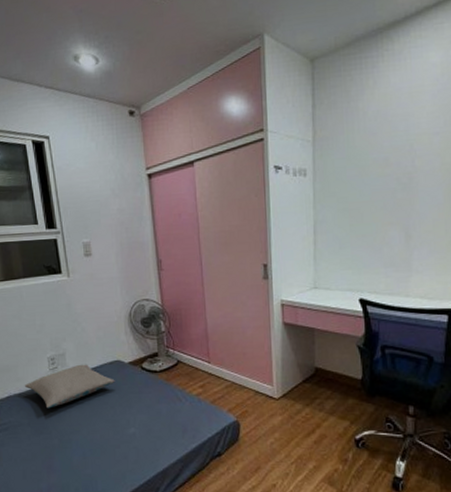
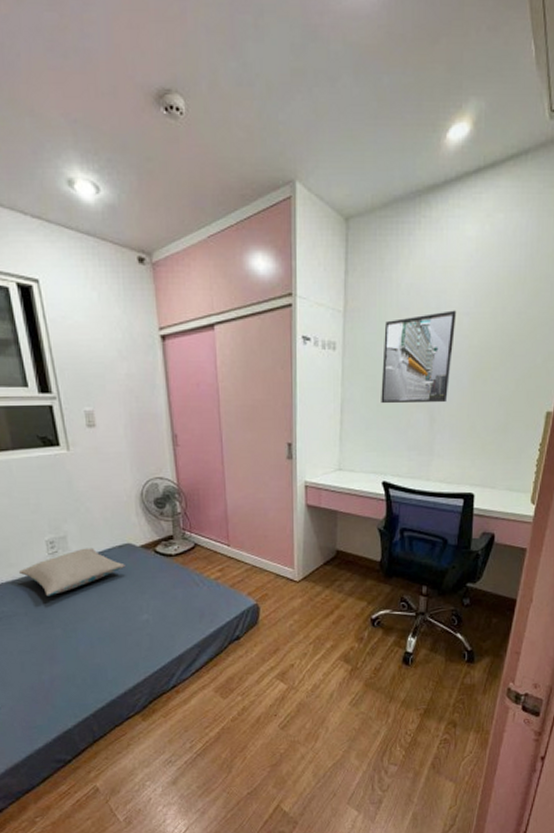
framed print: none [353,131,426,224] -> present [381,310,457,404]

